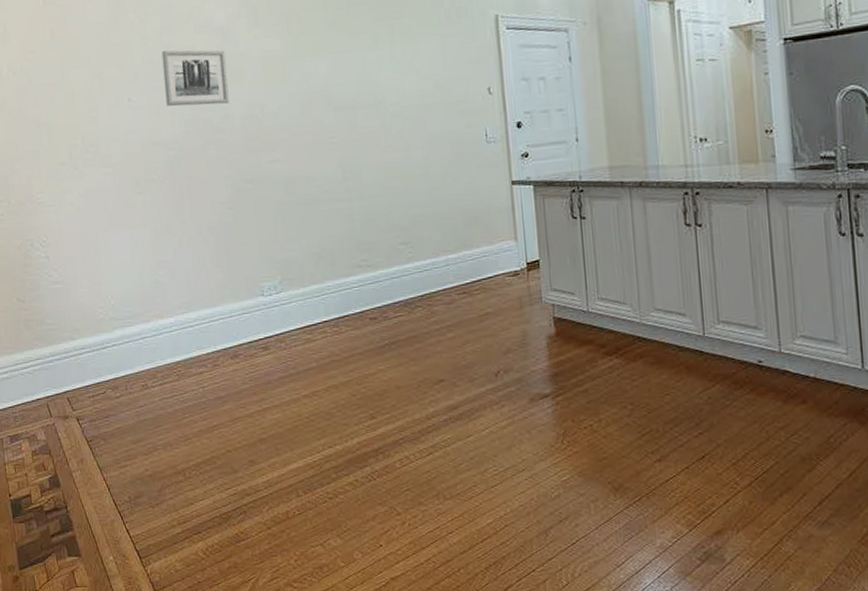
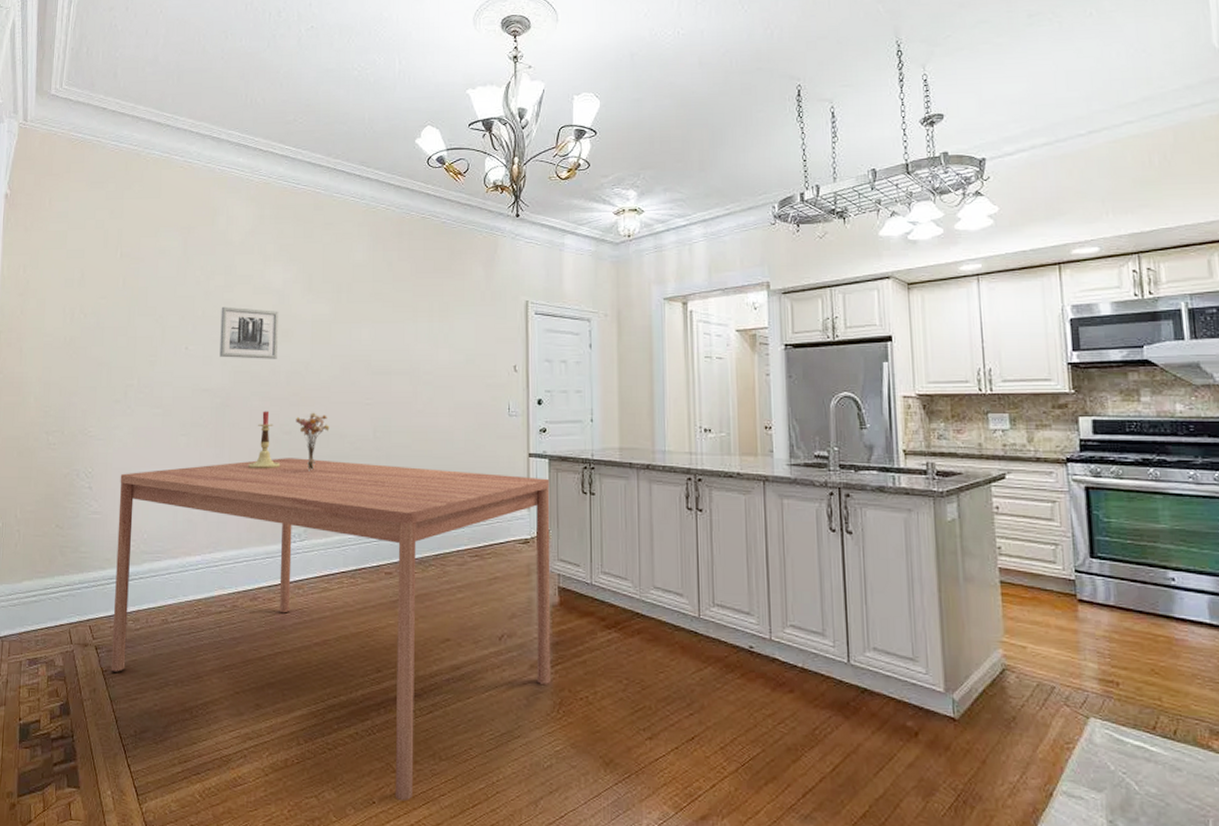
dining table: none [77,205,552,542] -> present [111,458,551,802]
candlestick: none [212,160,247,223] -> present [248,411,281,469]
bouquet: none [257,157,295,220] -> present [296,412,330,471]

